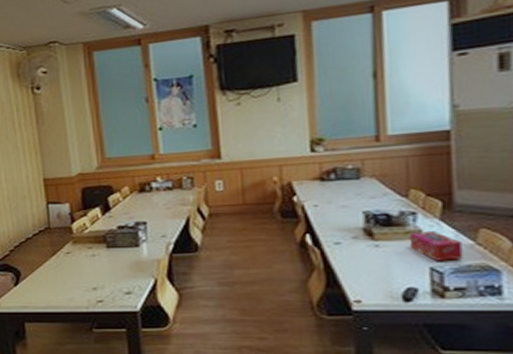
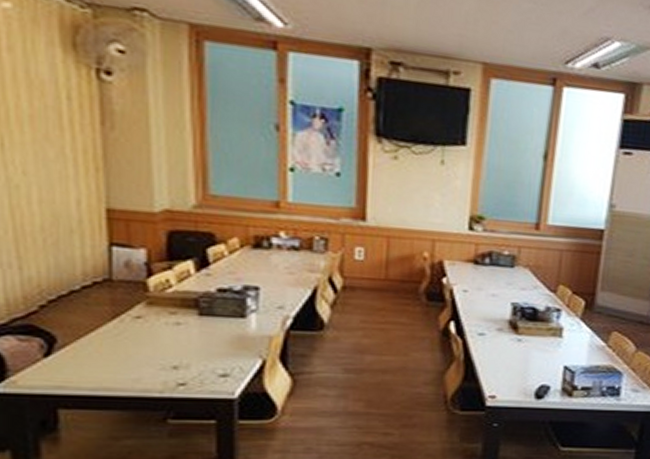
tissue box: present [409,230,463,261] -> none [549,329,596,360]

